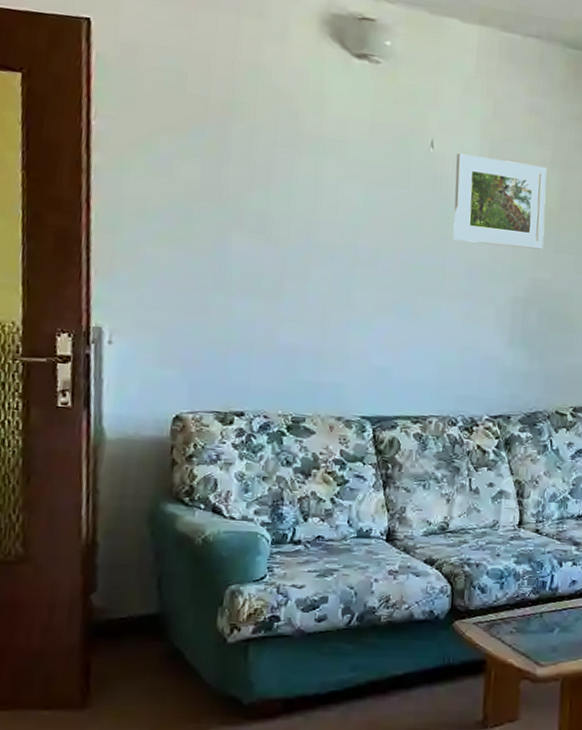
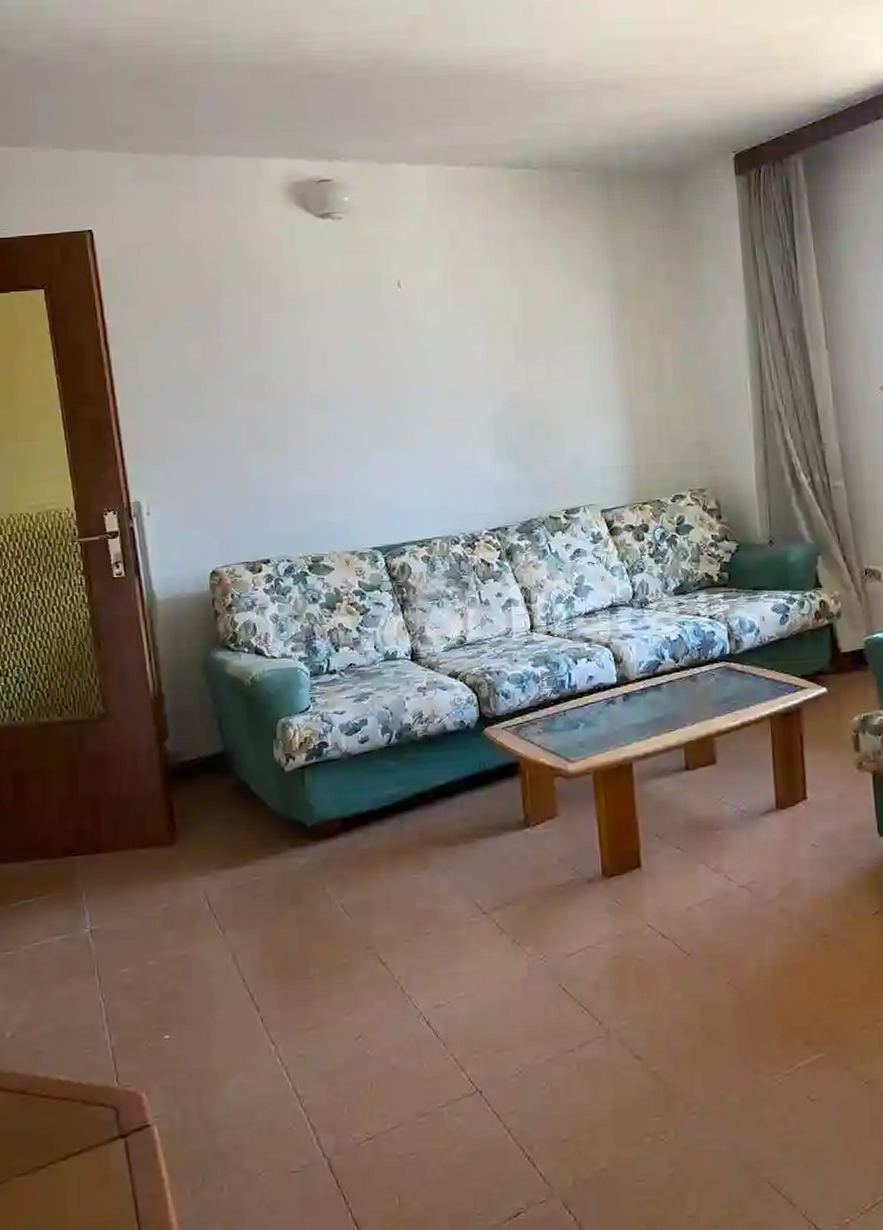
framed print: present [453,152,547,250] -> none [422,285,514,370]

